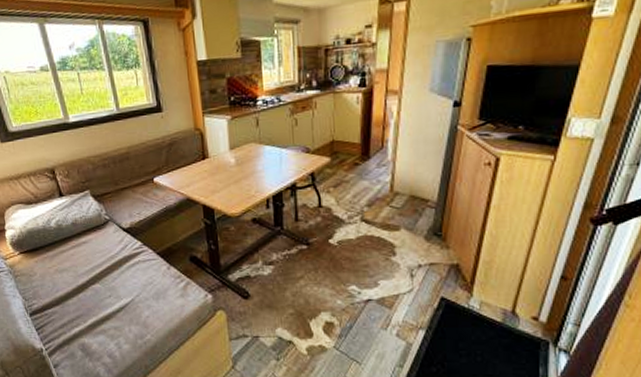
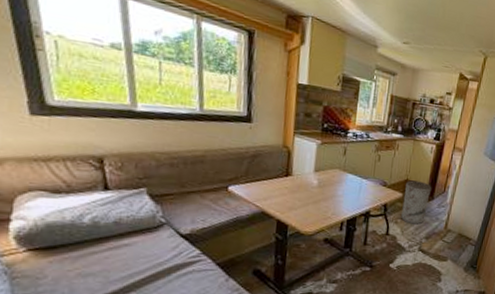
trash can: none [332,139,366,191] -> present [401,180,432,225]

